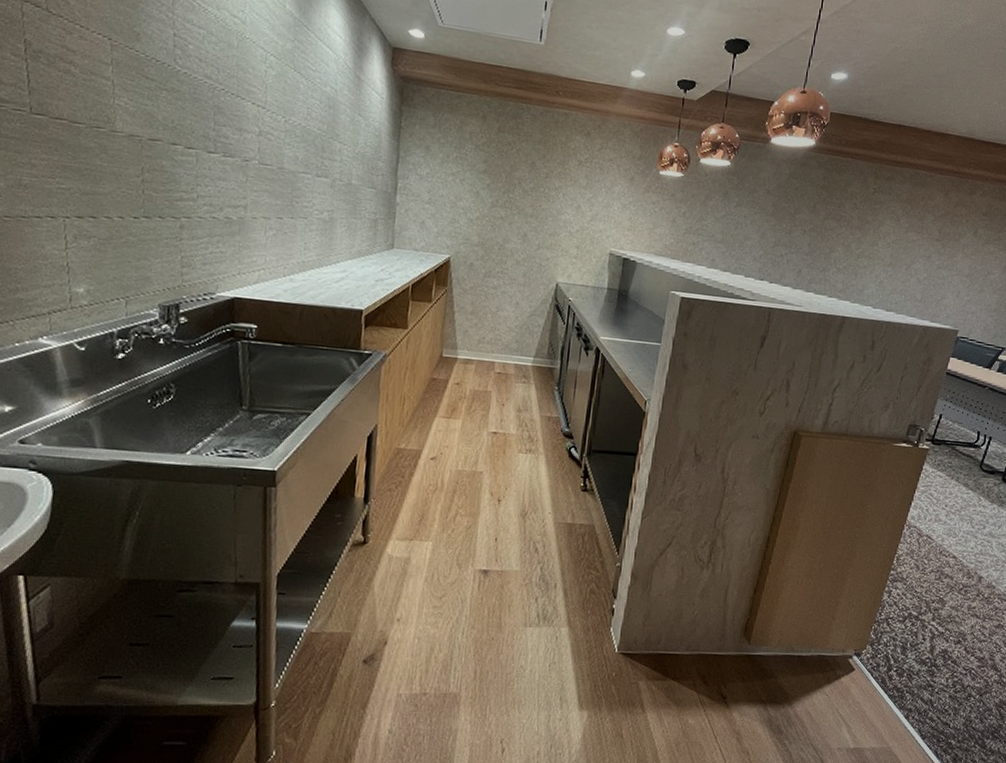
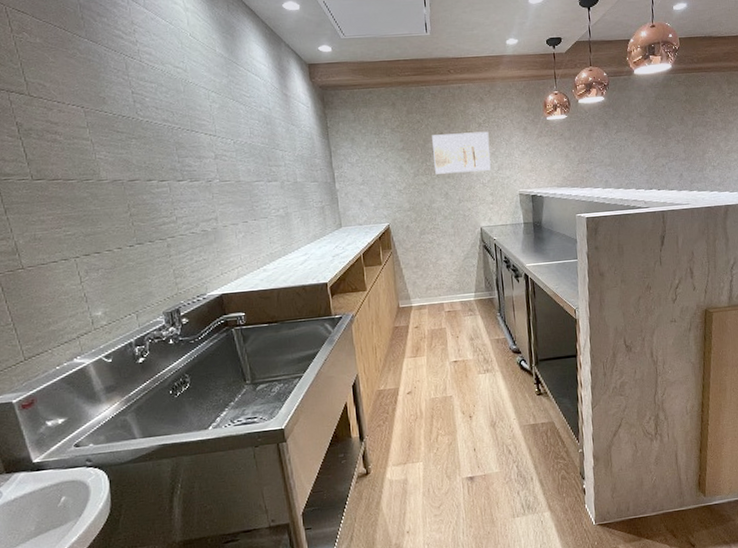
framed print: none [517,163,589,219] -> present [432,131,491,174]

